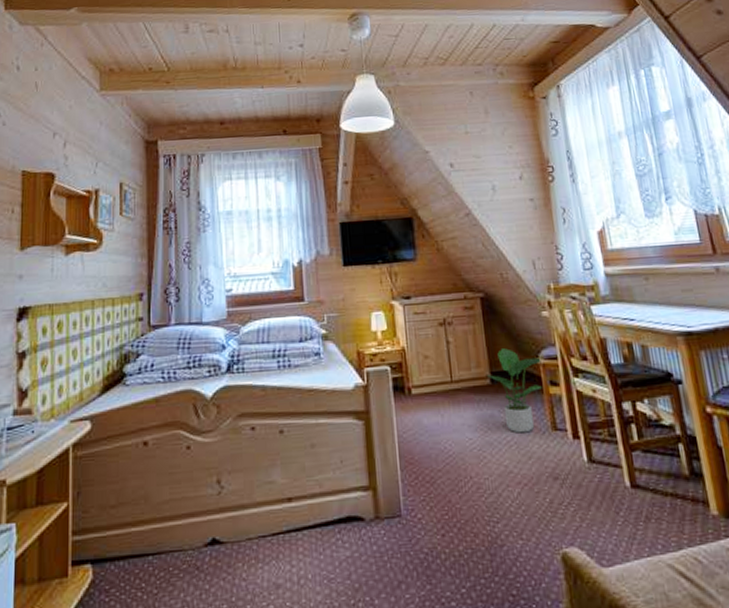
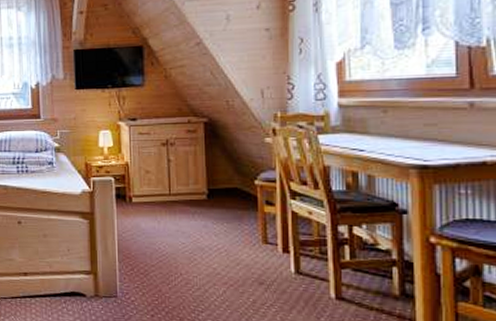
potted plant: present [486,347,543,433] -> none [203,168,259,243]

